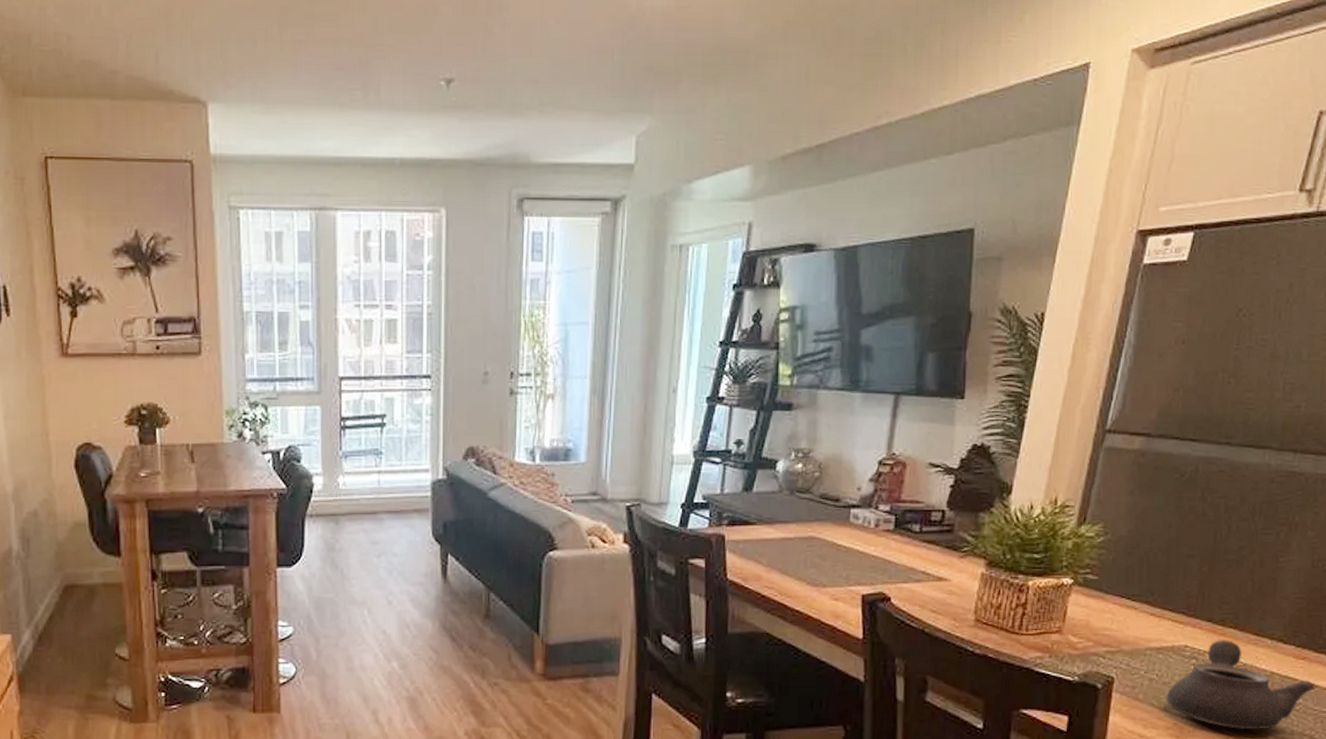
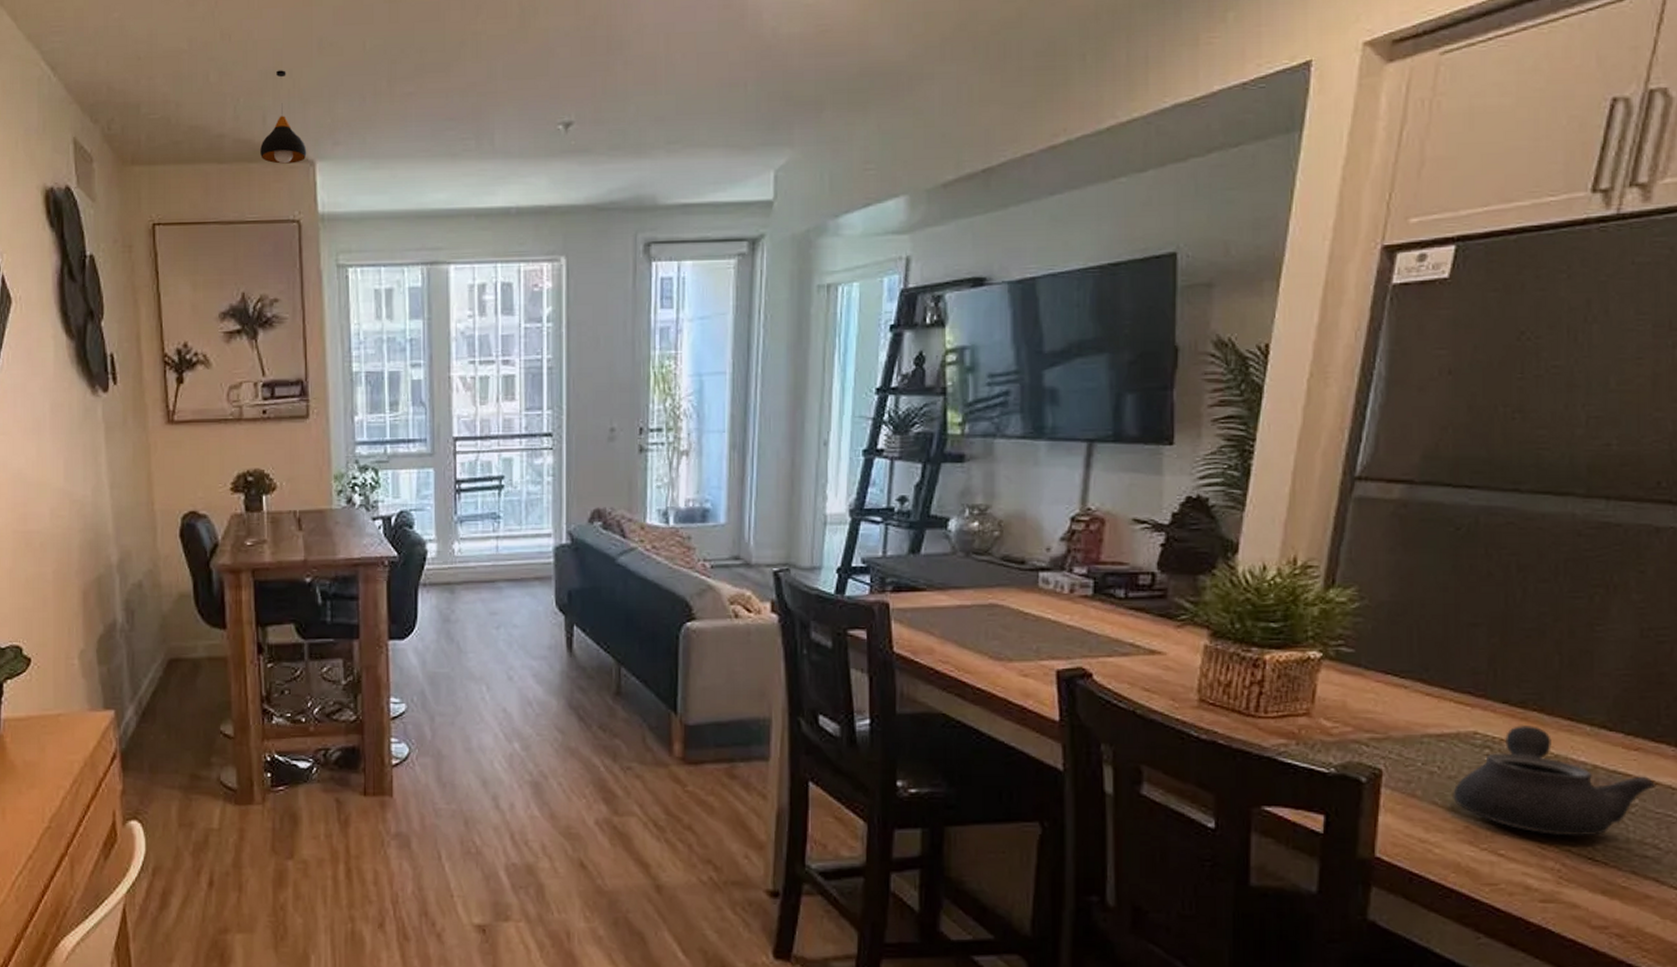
pendant light: none [153,9,199,104] -> present [260,70,307,164]

